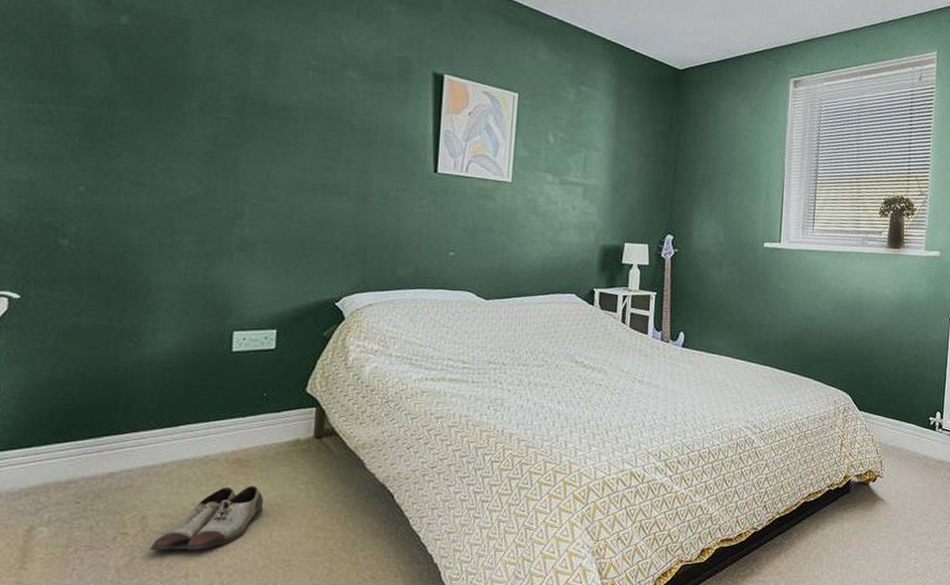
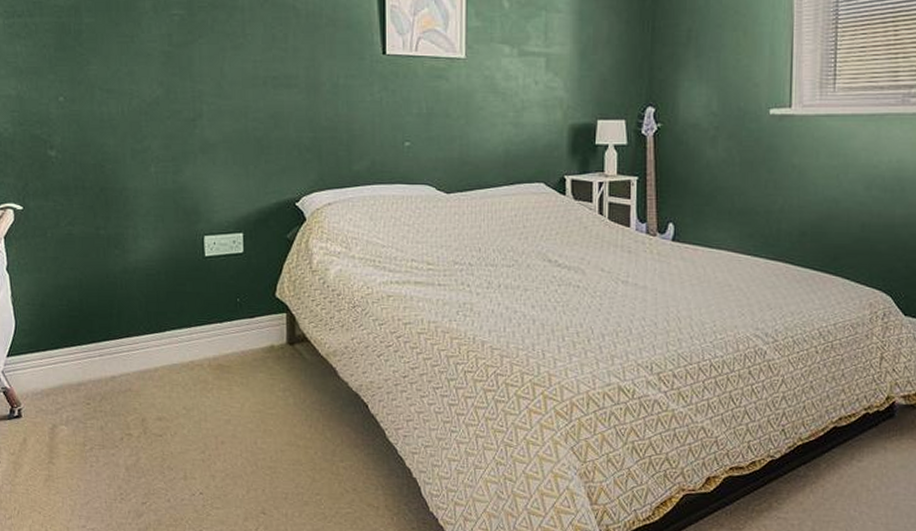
shoe: present [149,486,264,551] -> none [151,391,247,453]

